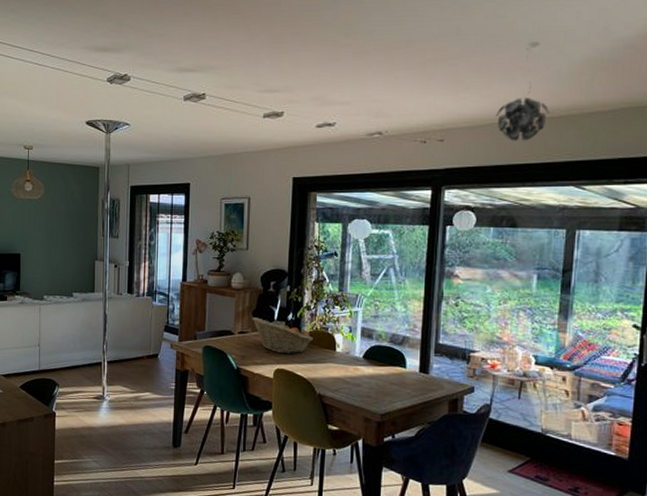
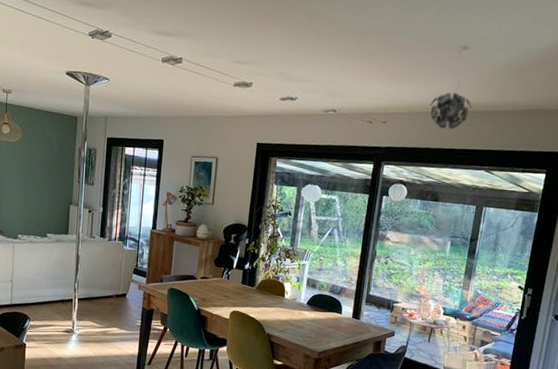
fruit basket: present [252,317,313,354] -> none [214,265,266,299]

